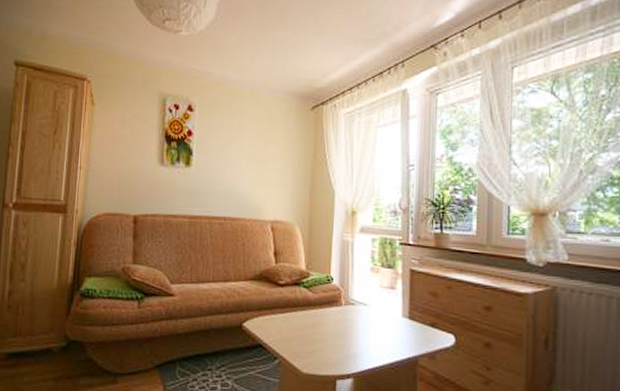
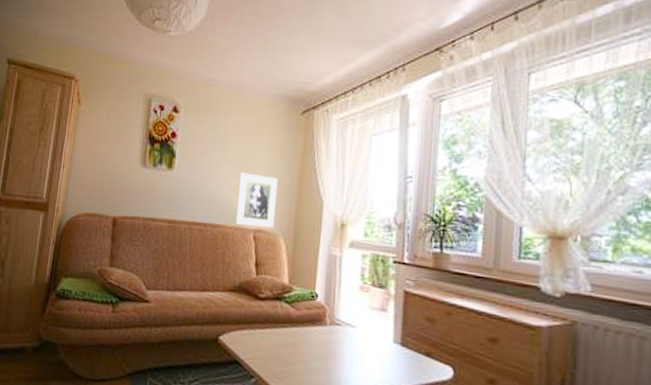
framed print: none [253,167,292,218] -> present [235,172,279,228]

